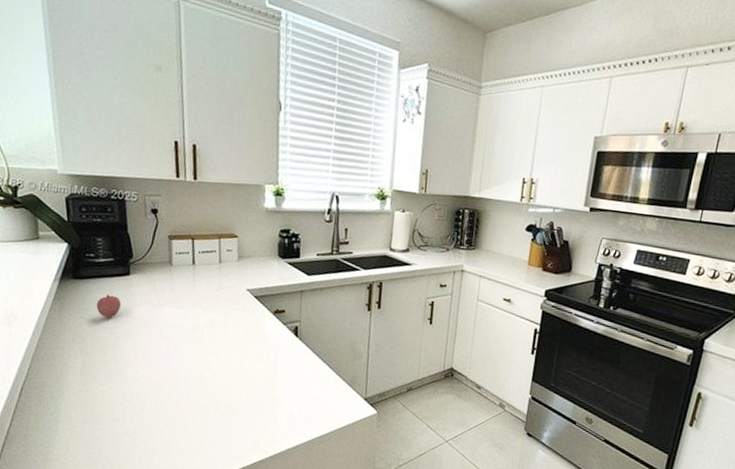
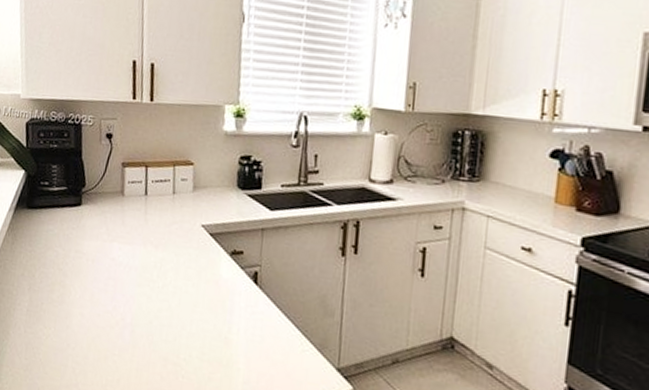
fruit: present [96,294,121,318] -> none [46,226,71,253]

